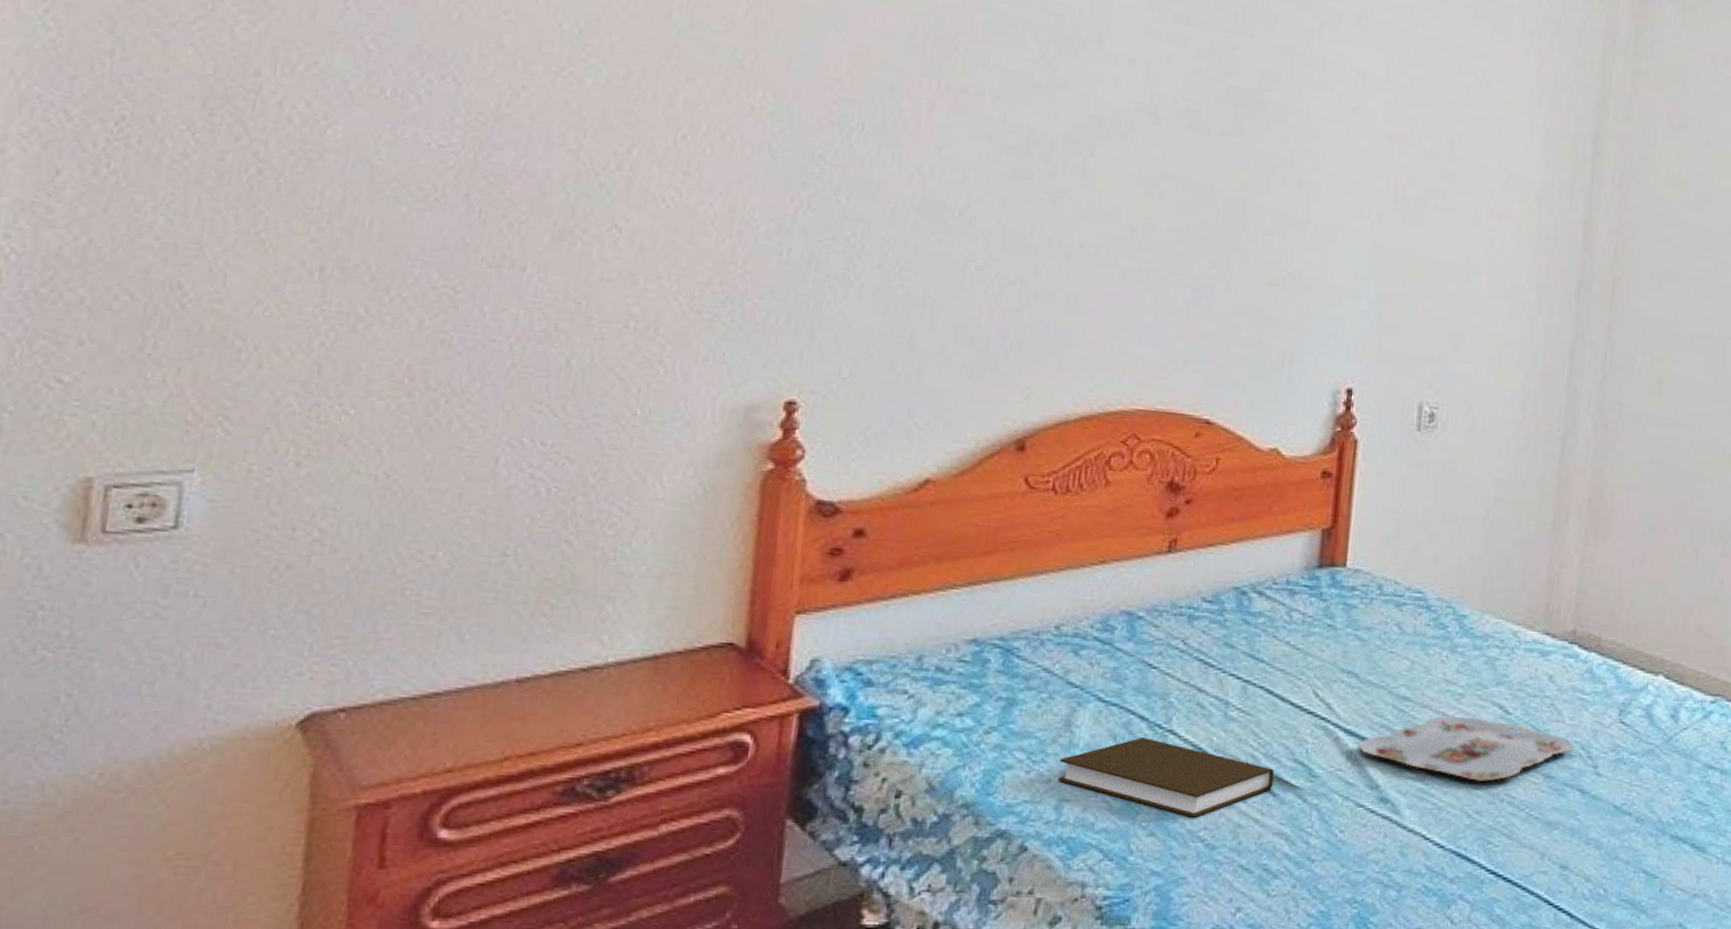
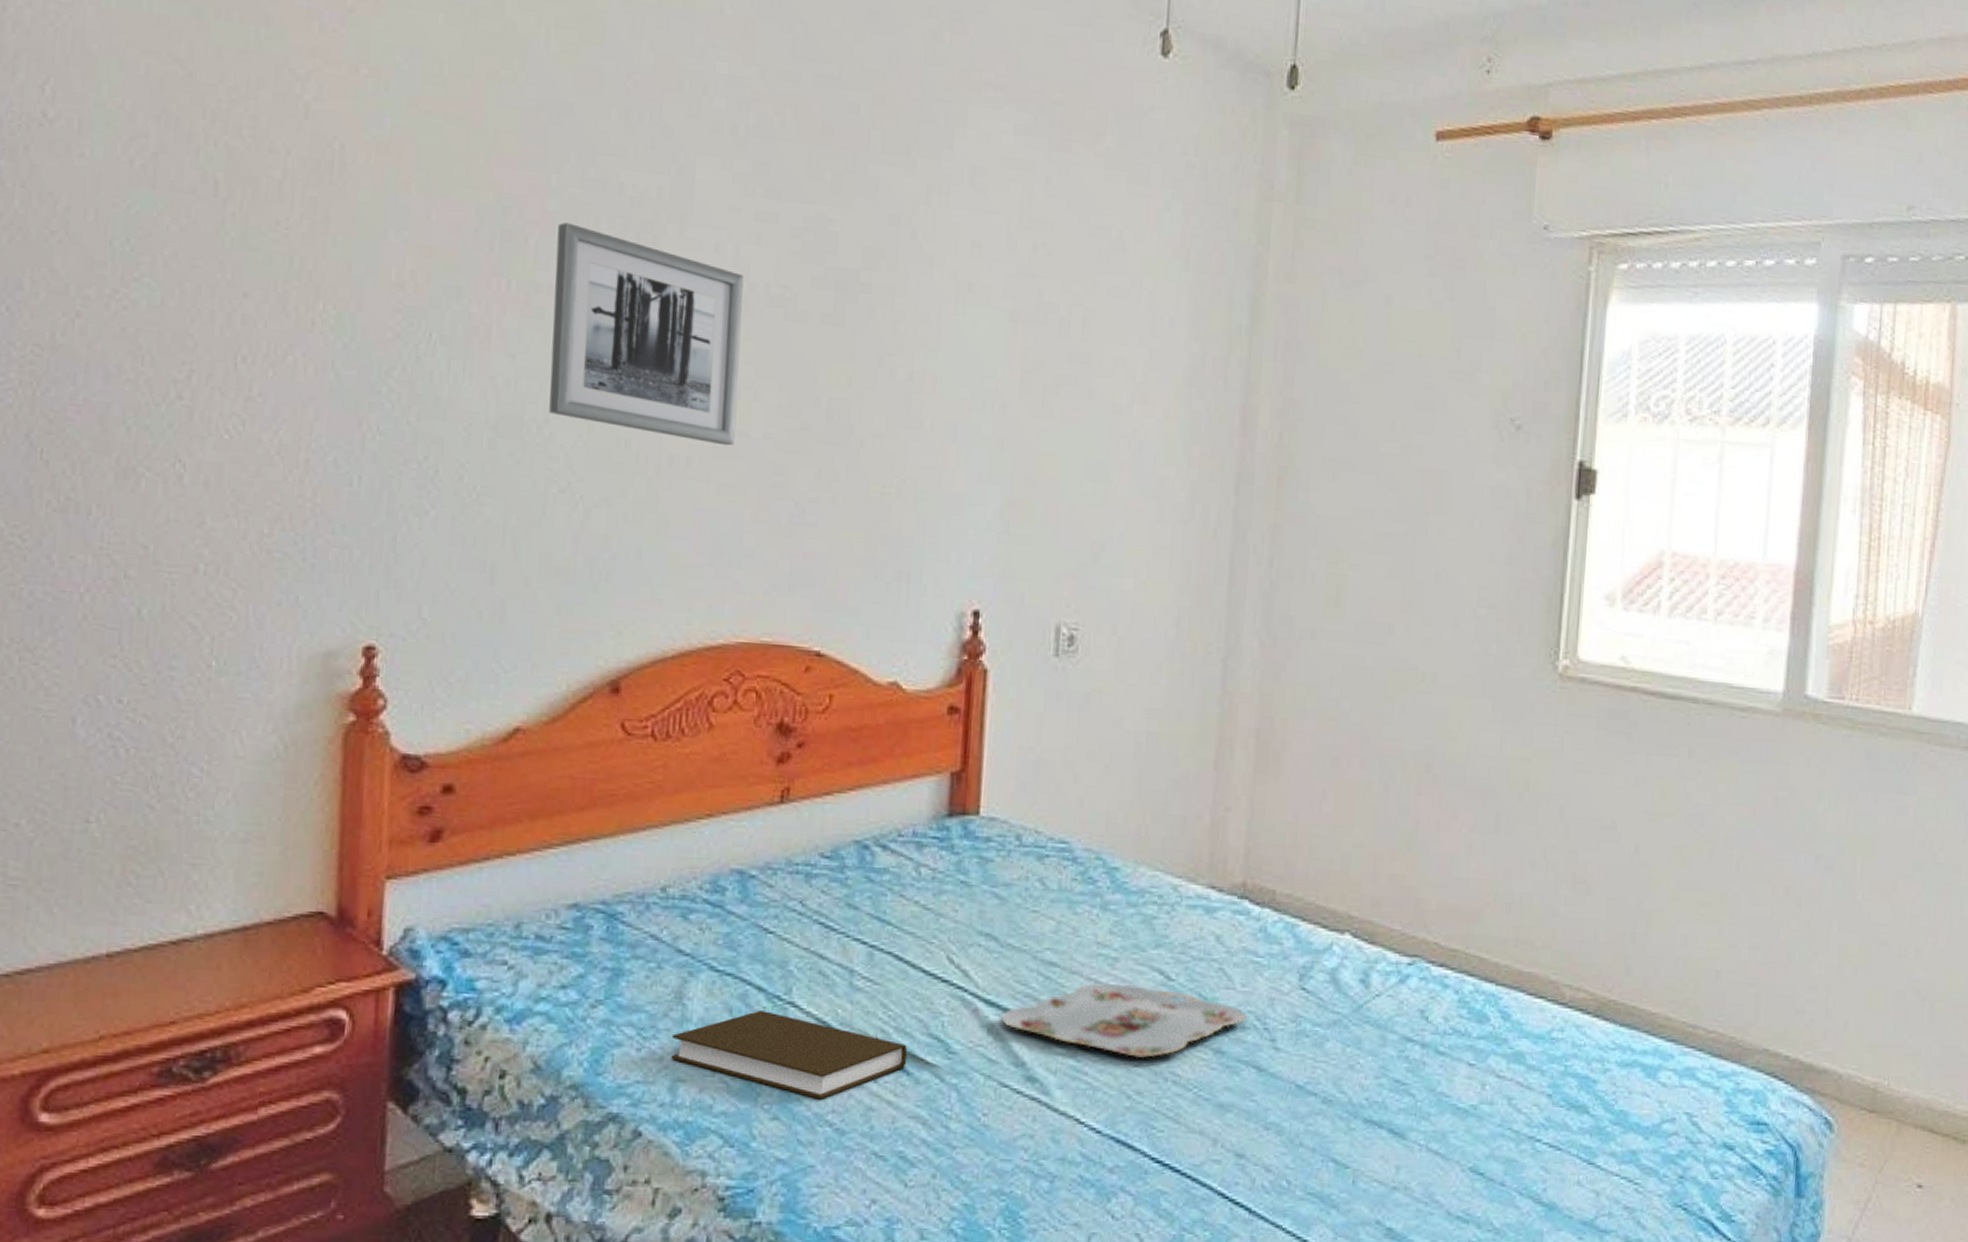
wall art: none [971,33,1154,237] -> present [549,222,744,446]

